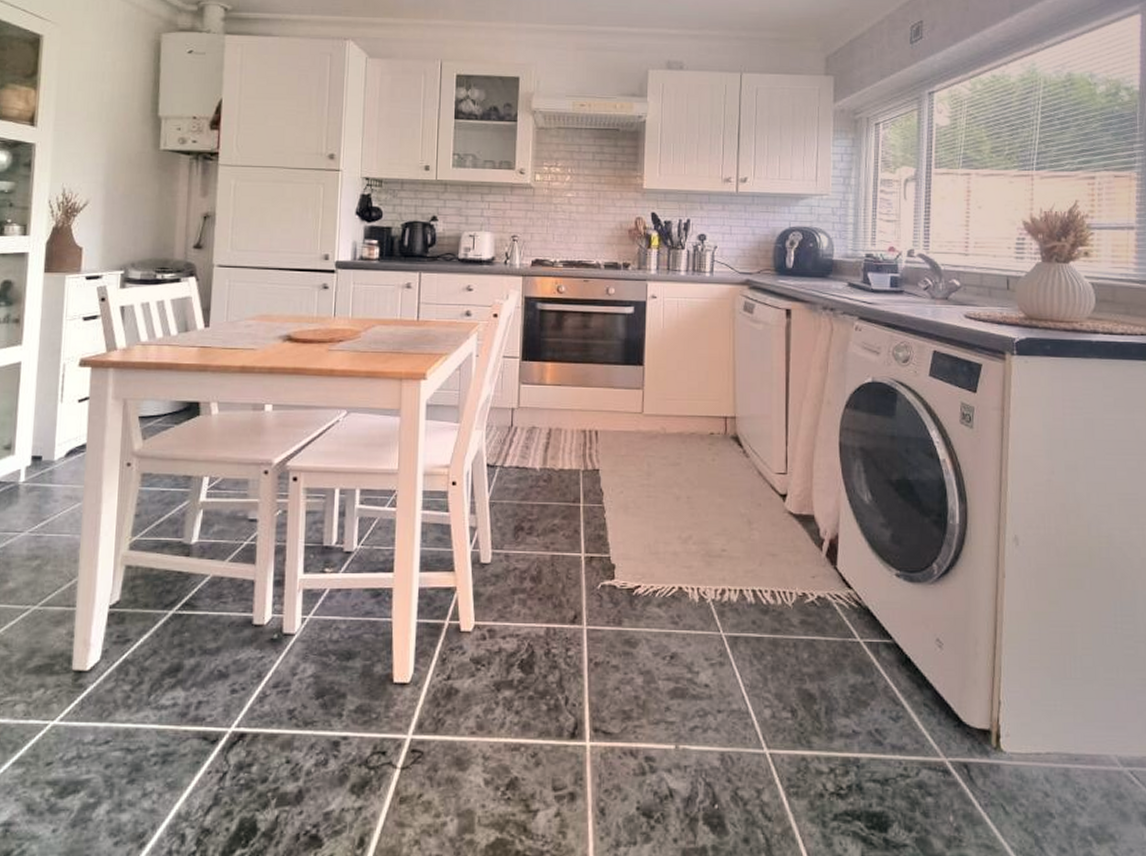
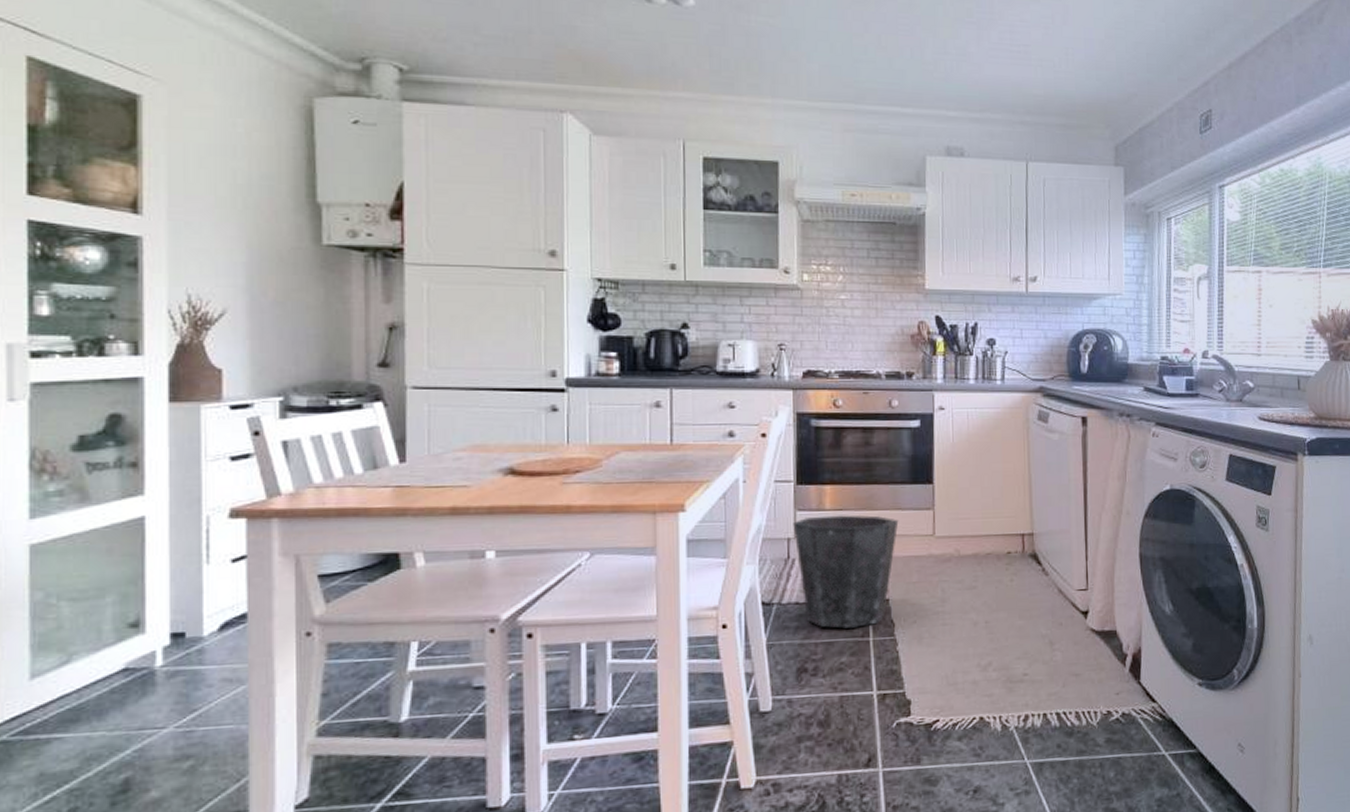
waste bin: none [517,390,611,493] -> present [793,515,899,628]

